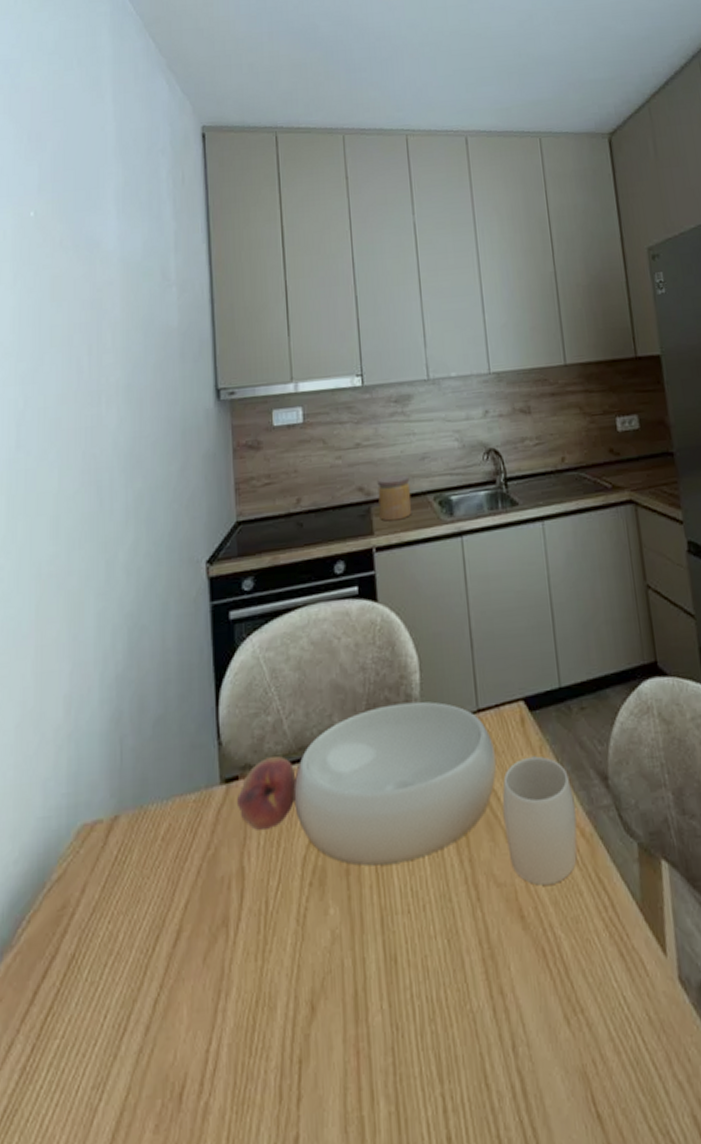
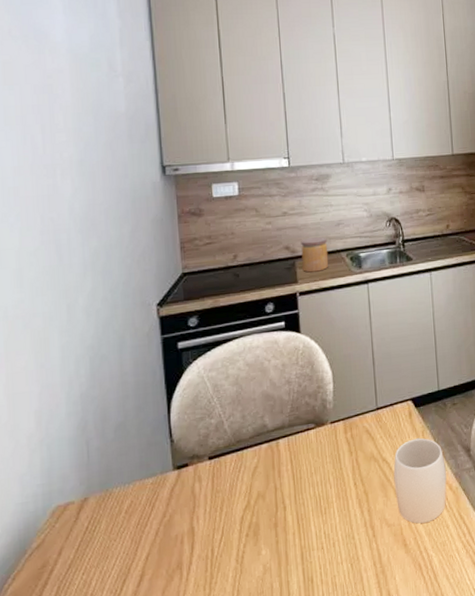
fruit: present [236,756,296,831] -> none [186,448,235,502]
bowl: present [293,701,497,866] -> none [233,404,390,520]

